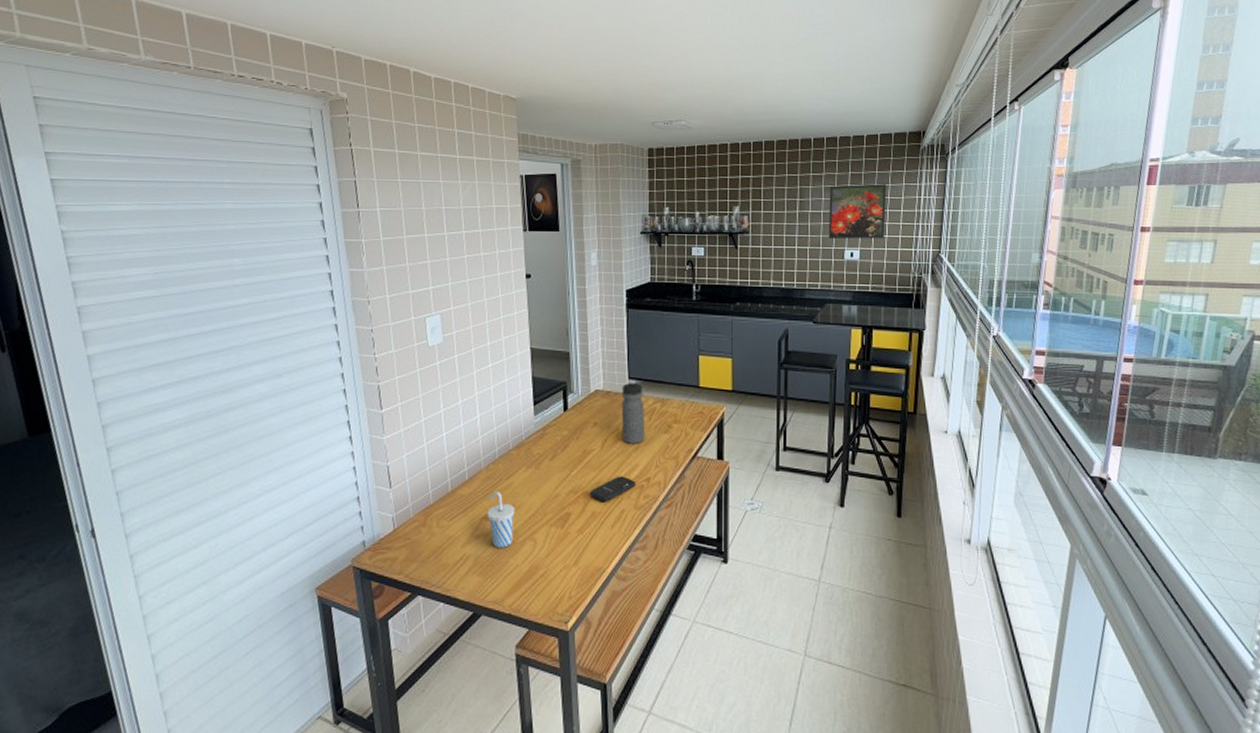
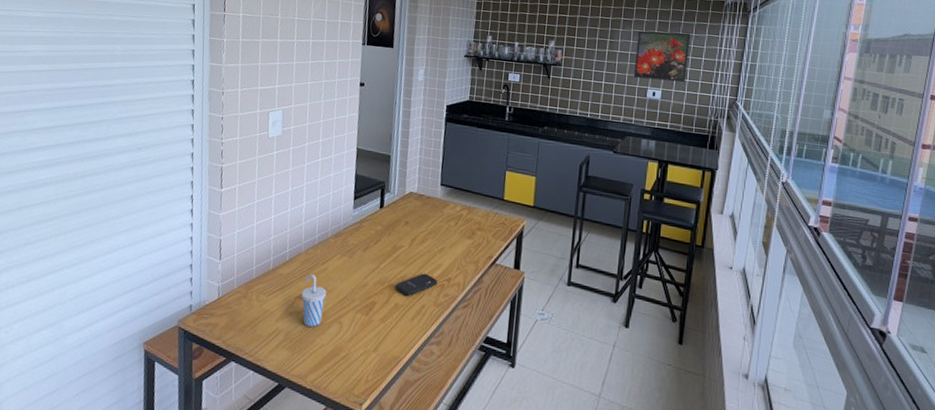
water bottle: present [621,380,645,444] -> none [429,187,453,246]

